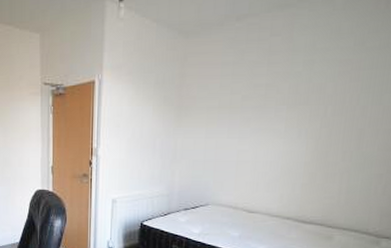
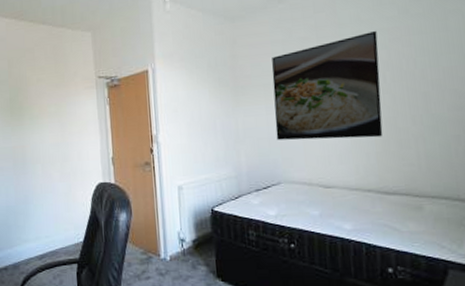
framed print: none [211,61,328,170] -> present [272,30,383,141]

